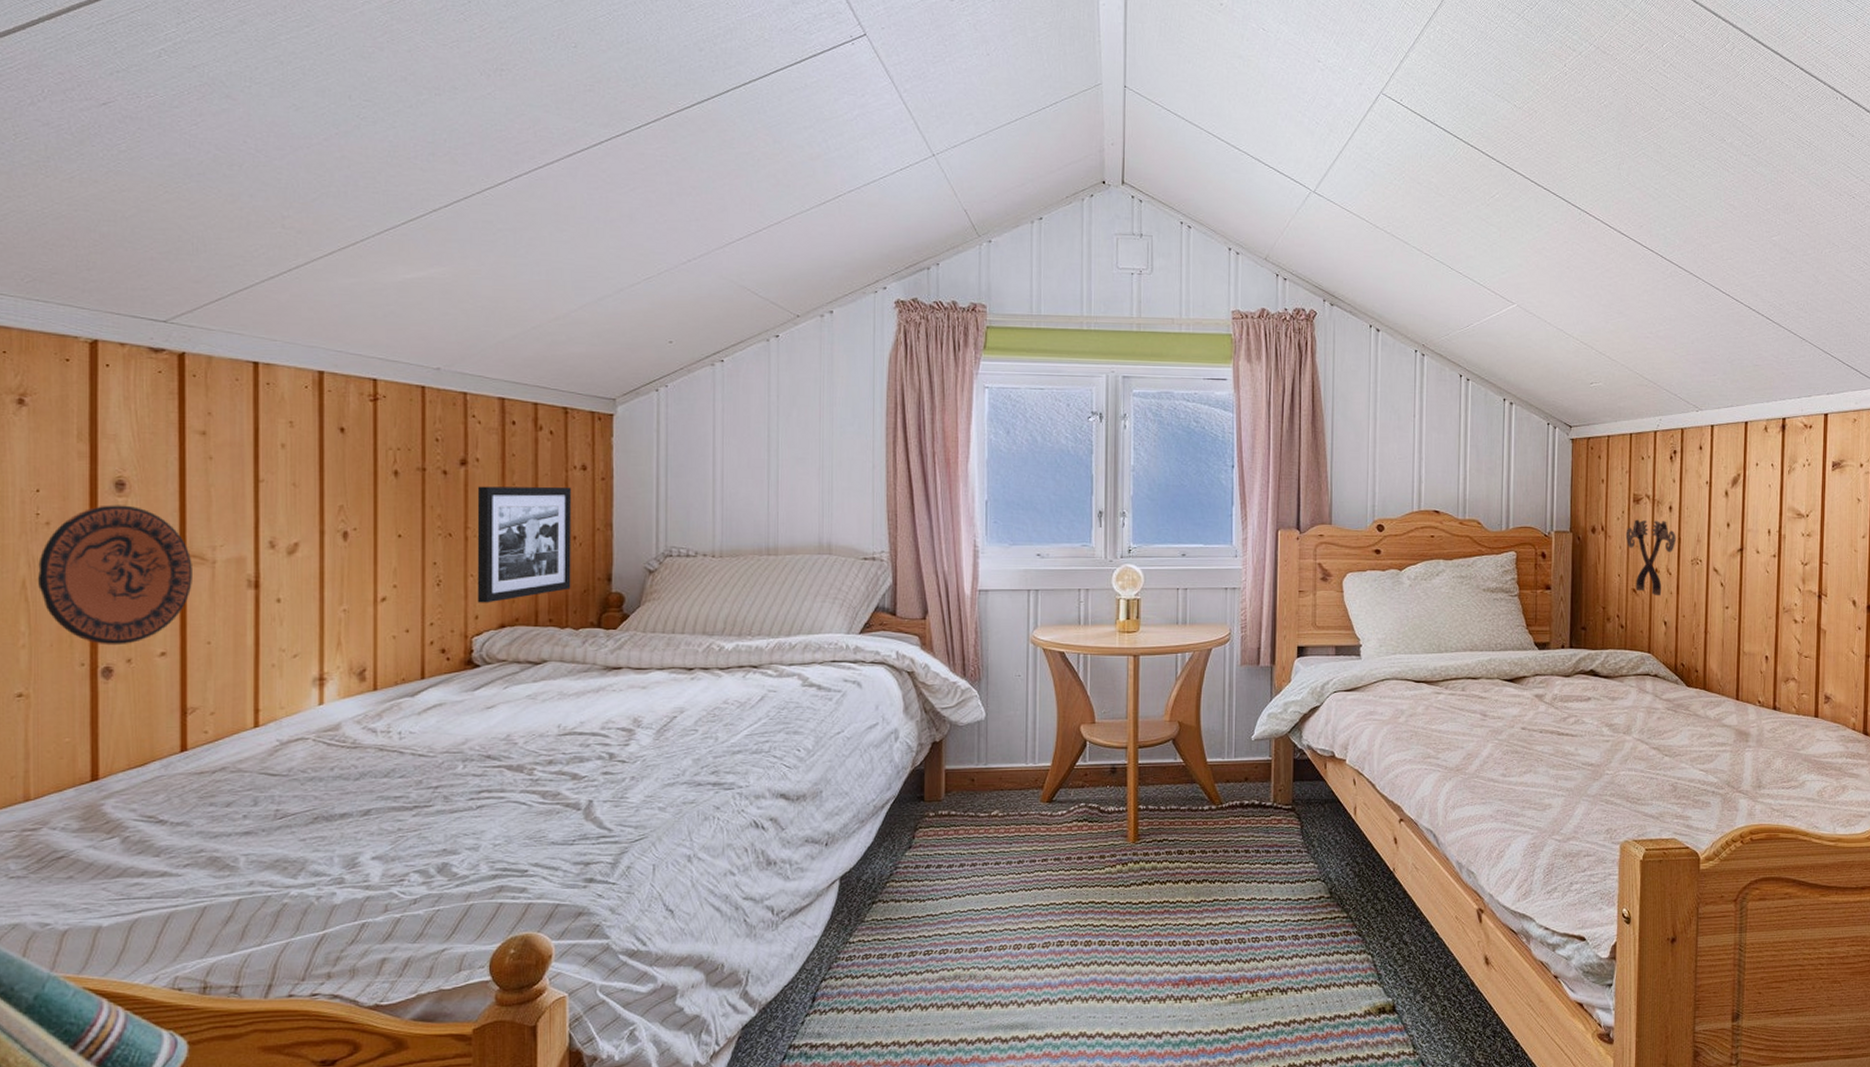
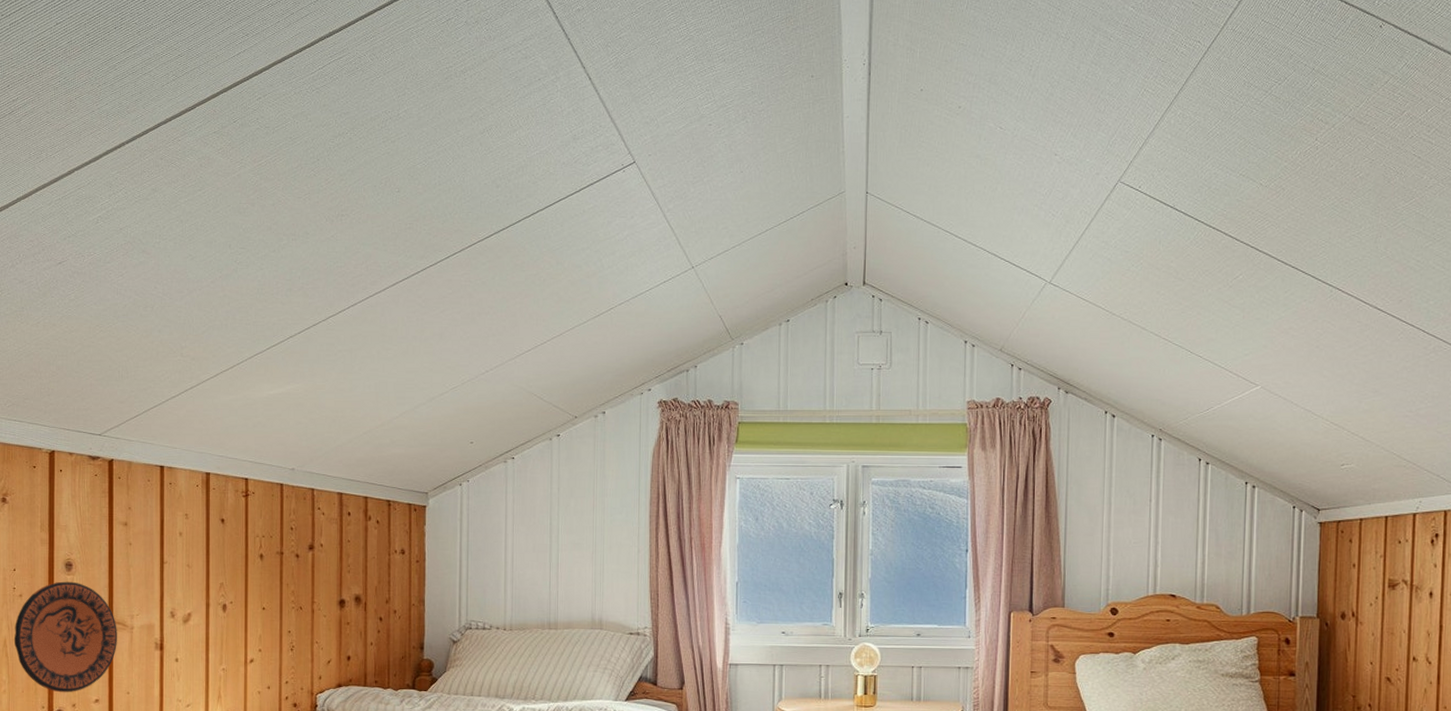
picture frame: present [477,486,572,603] -> none [320,567,393,666]
decorative ornament: present [1625,519,1676,596] -> none [1379,605,1437,686]

